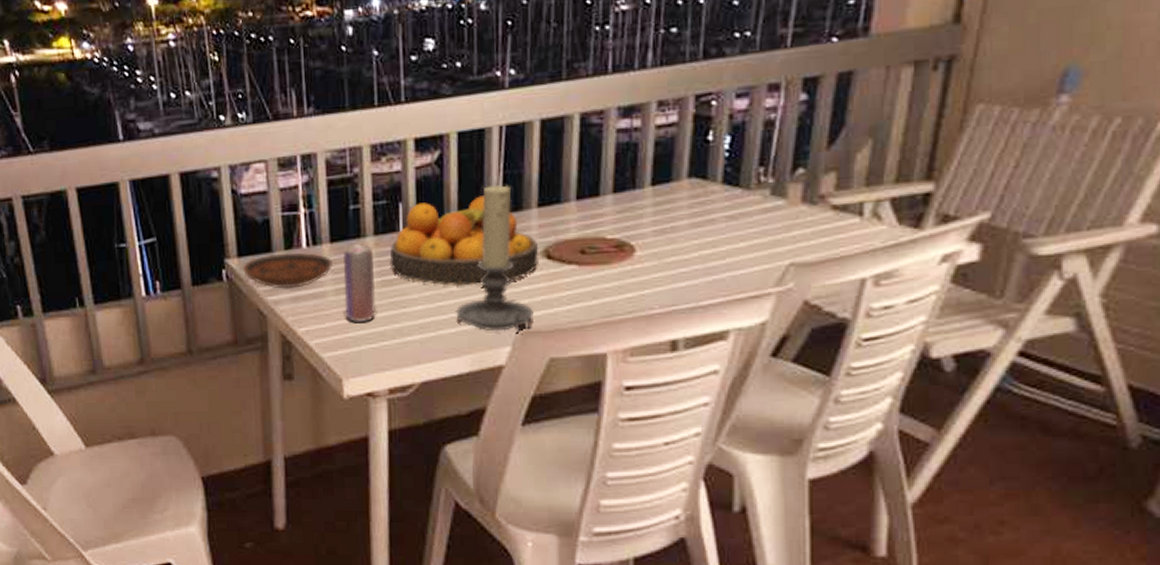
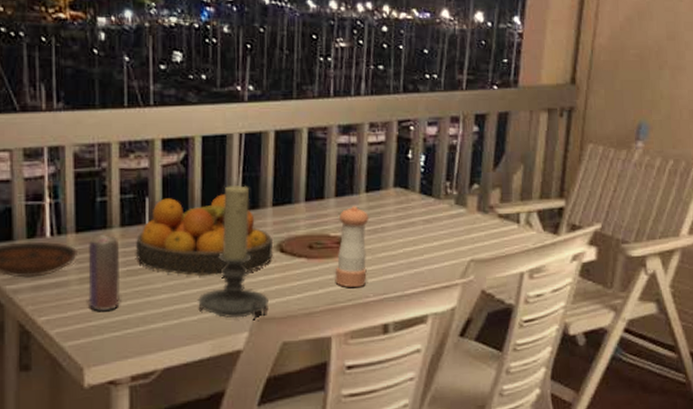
pepper shaker: none [611,202,655,298] -> present [335,206,369,287]

